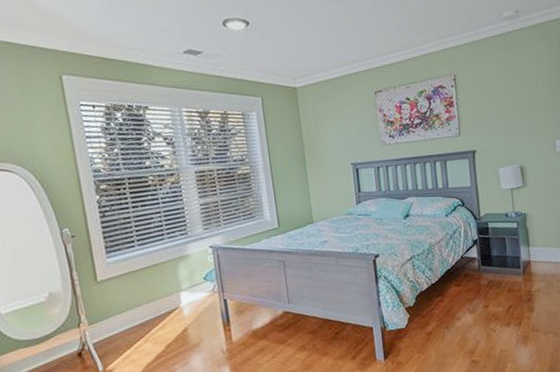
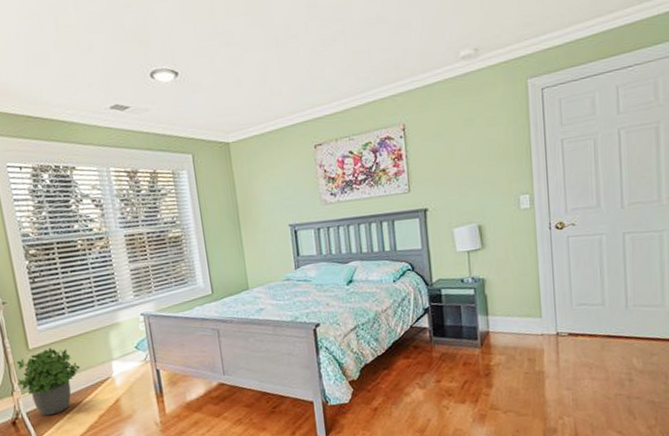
potted plant: none [84,279,149,347] -> present [16,347,81,416]

